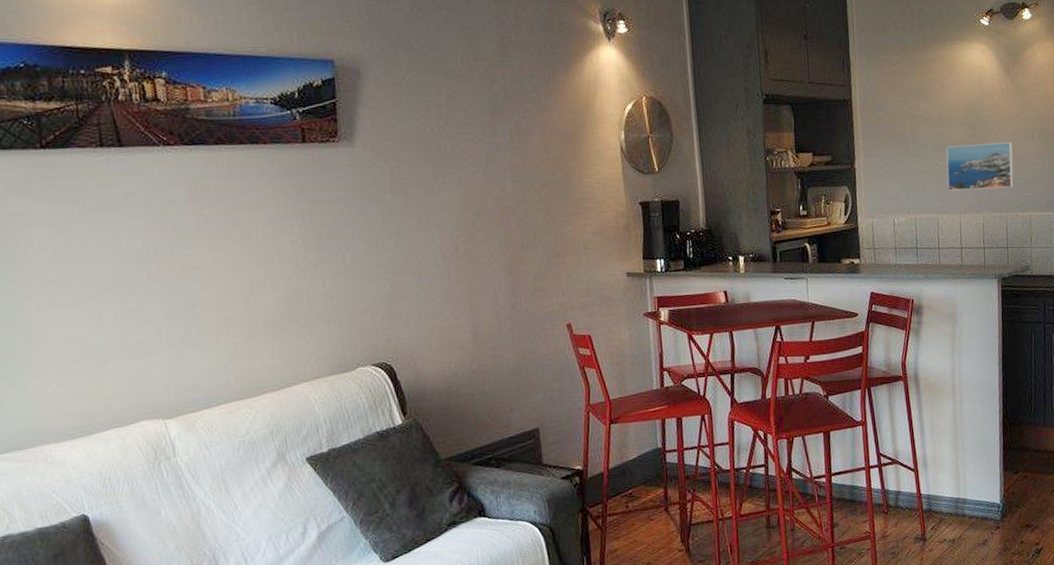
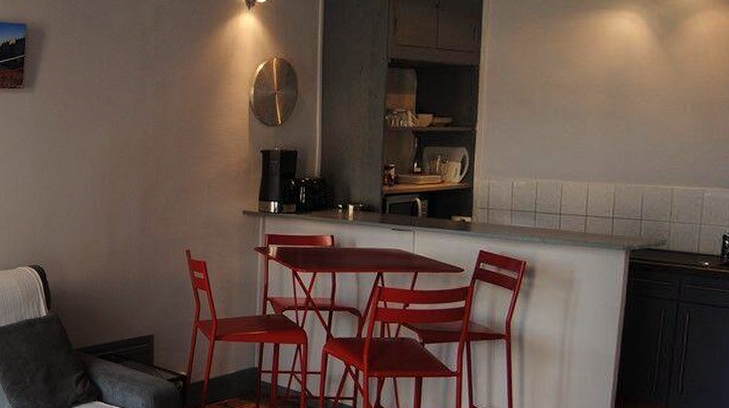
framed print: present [946,141,1014,191] -> none [577,112,659,160]

